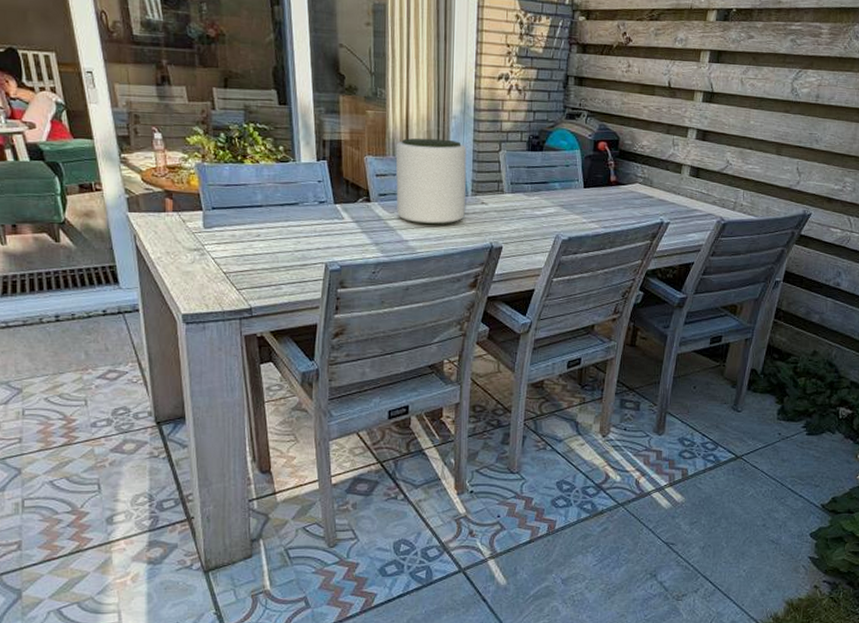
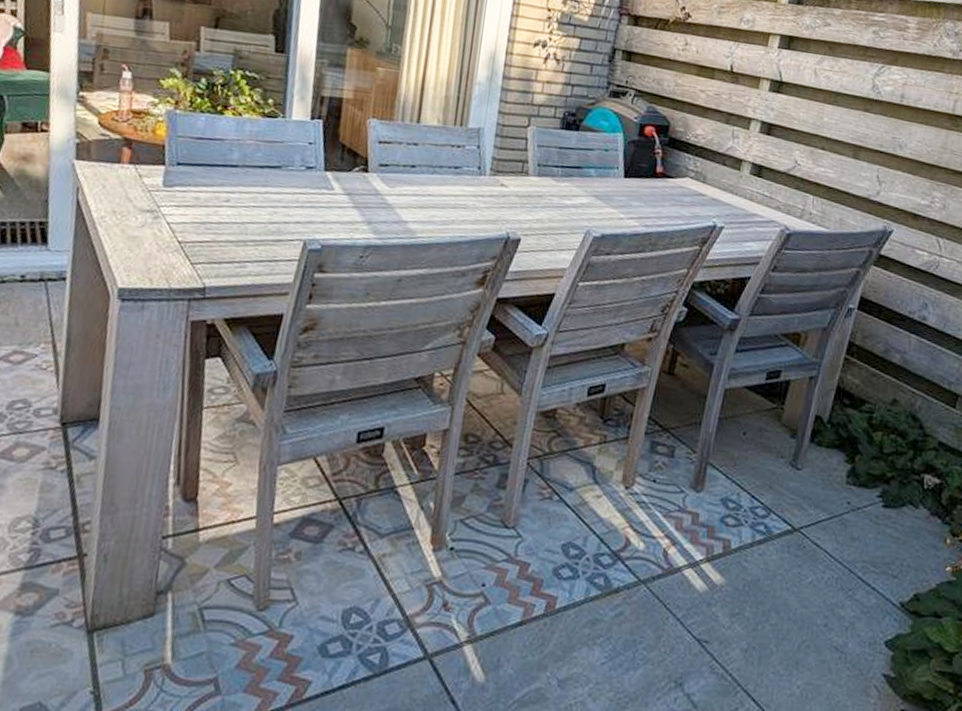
plant pot: present [395,138,467,225] -> none [398,102,489,207]

